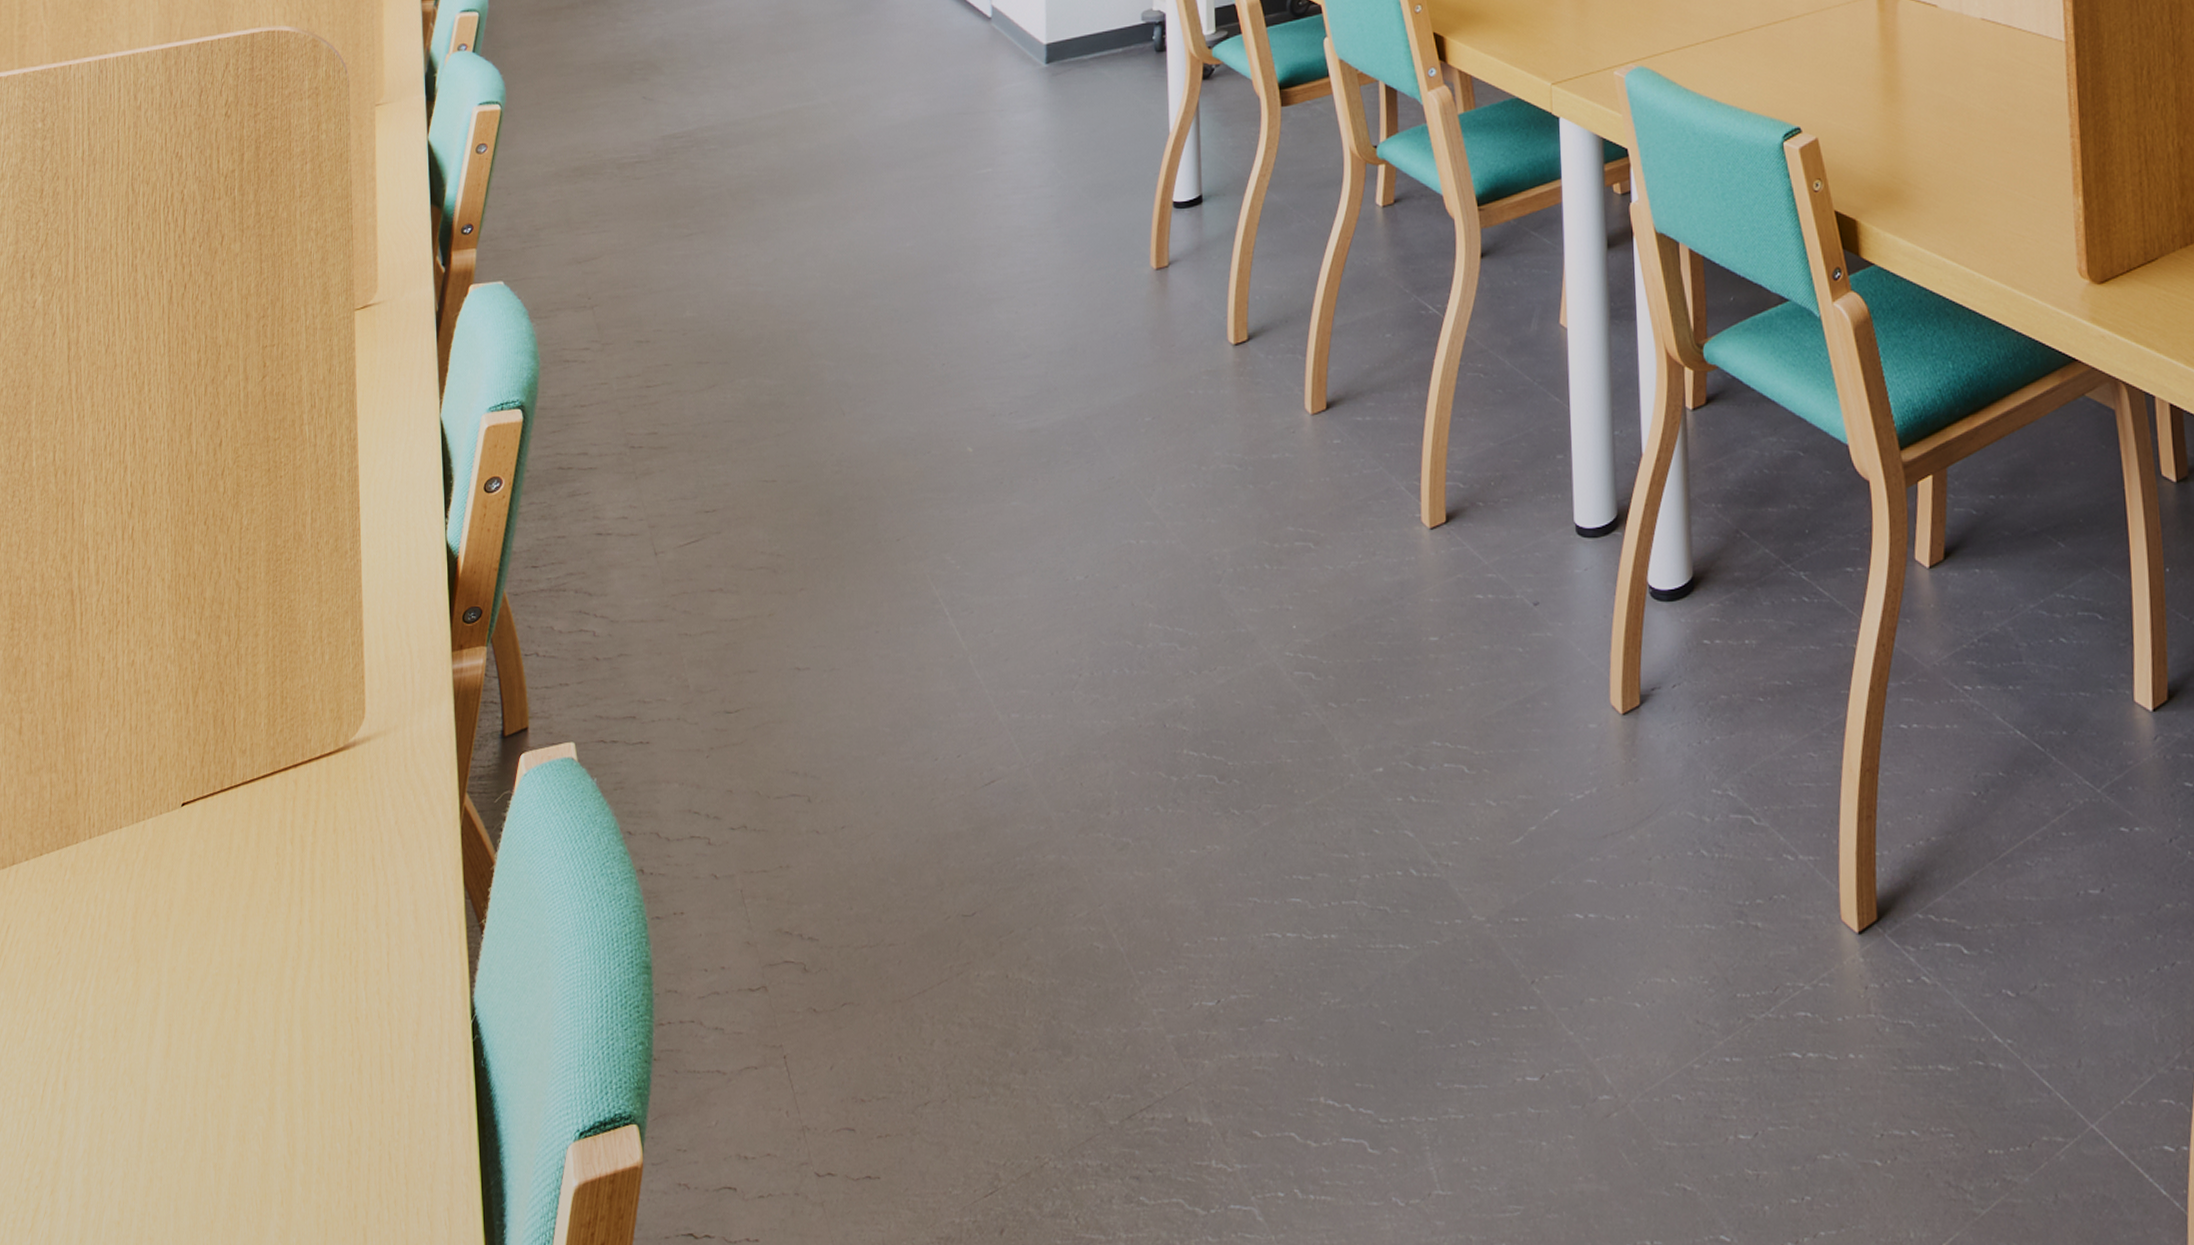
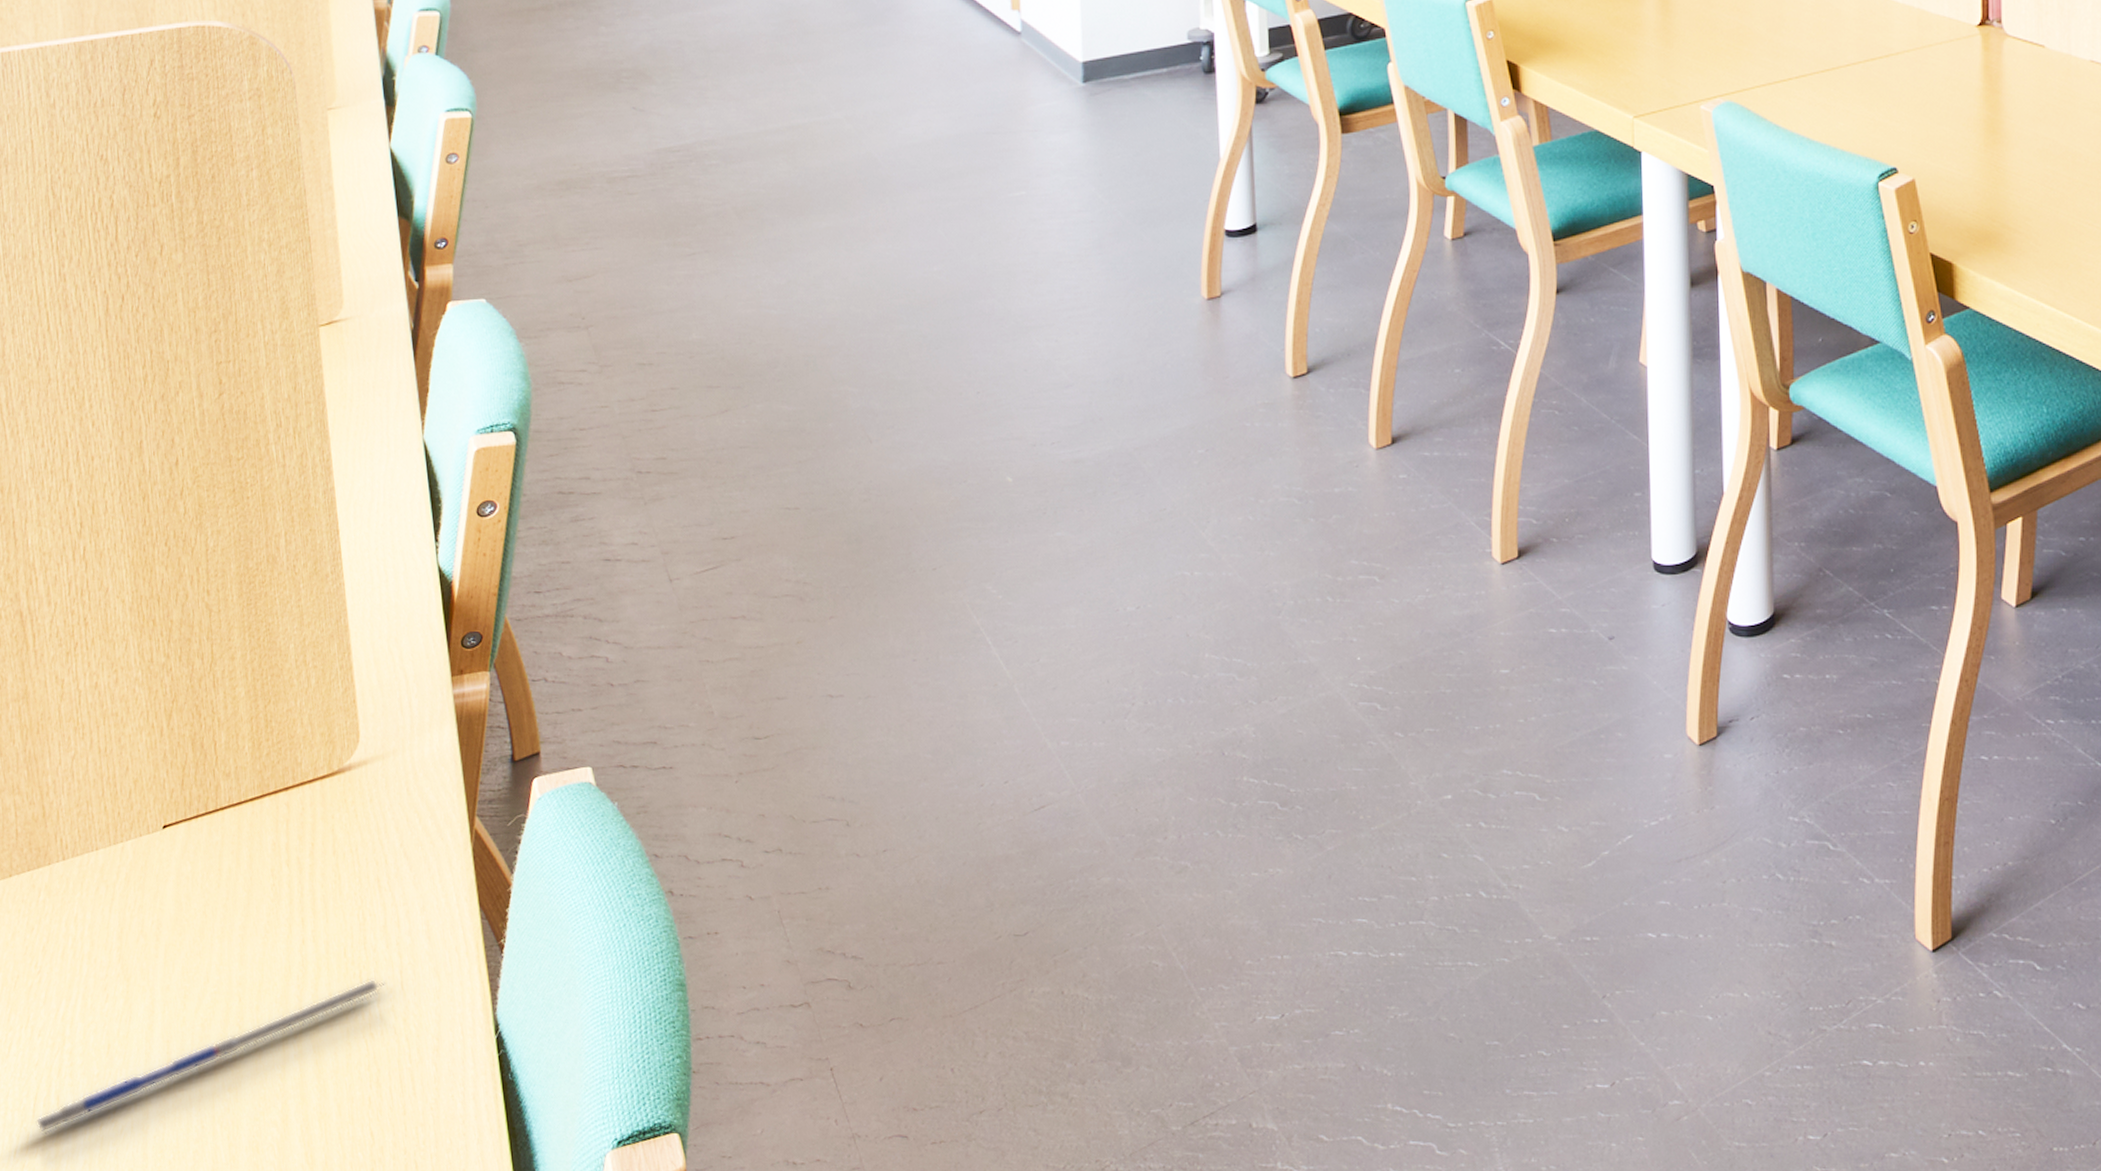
pen: none [43,961,374,1123] -> present [35,979,386,1135]

